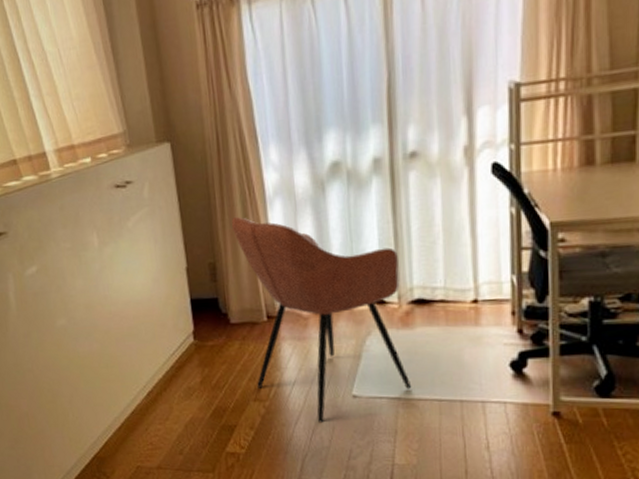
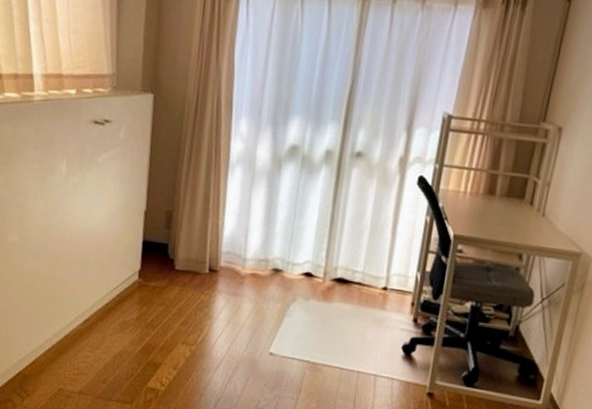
armchair: present [231,217,412,423] -> none [188,175,331,373]

